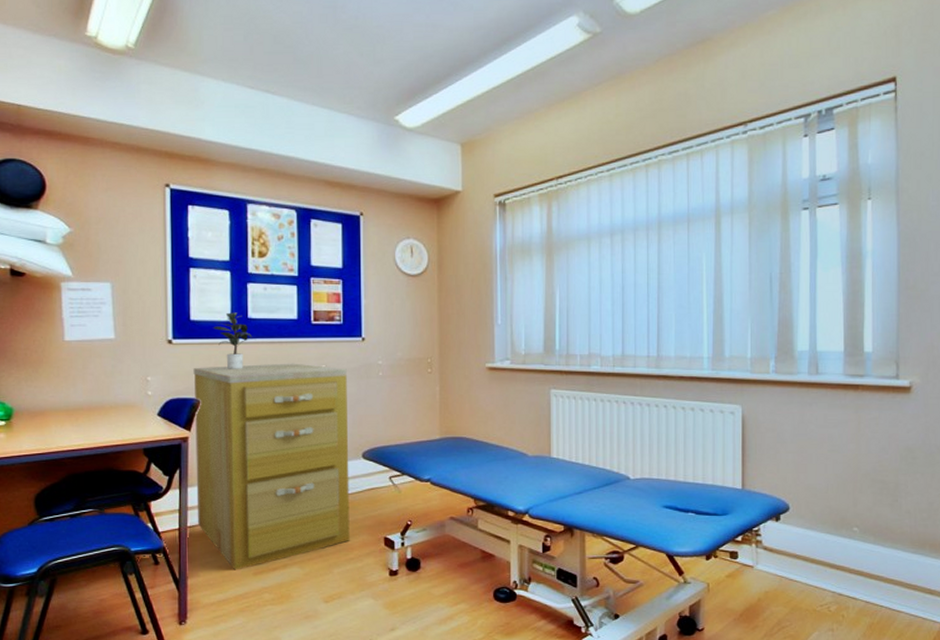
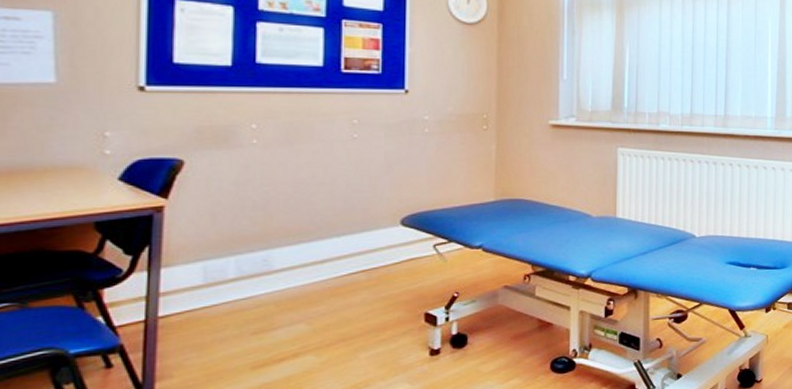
filing cabinet: present [193,363,350,570] -> none [172,117,385,366]
potted plant: present [212,312,255,369] -> none [205,55,265,124]

